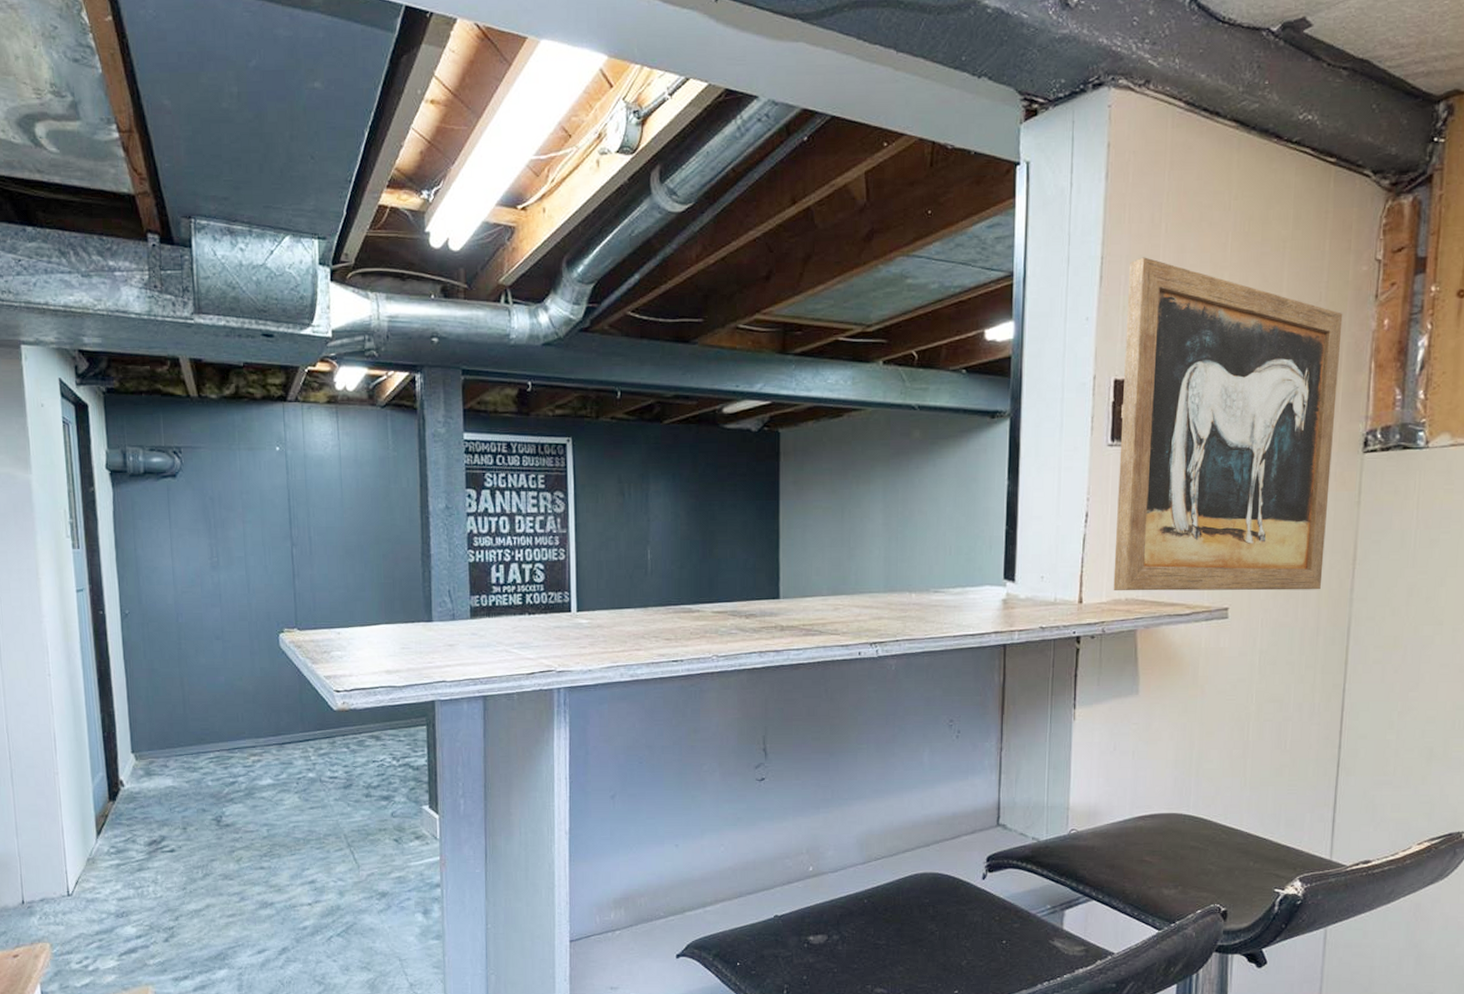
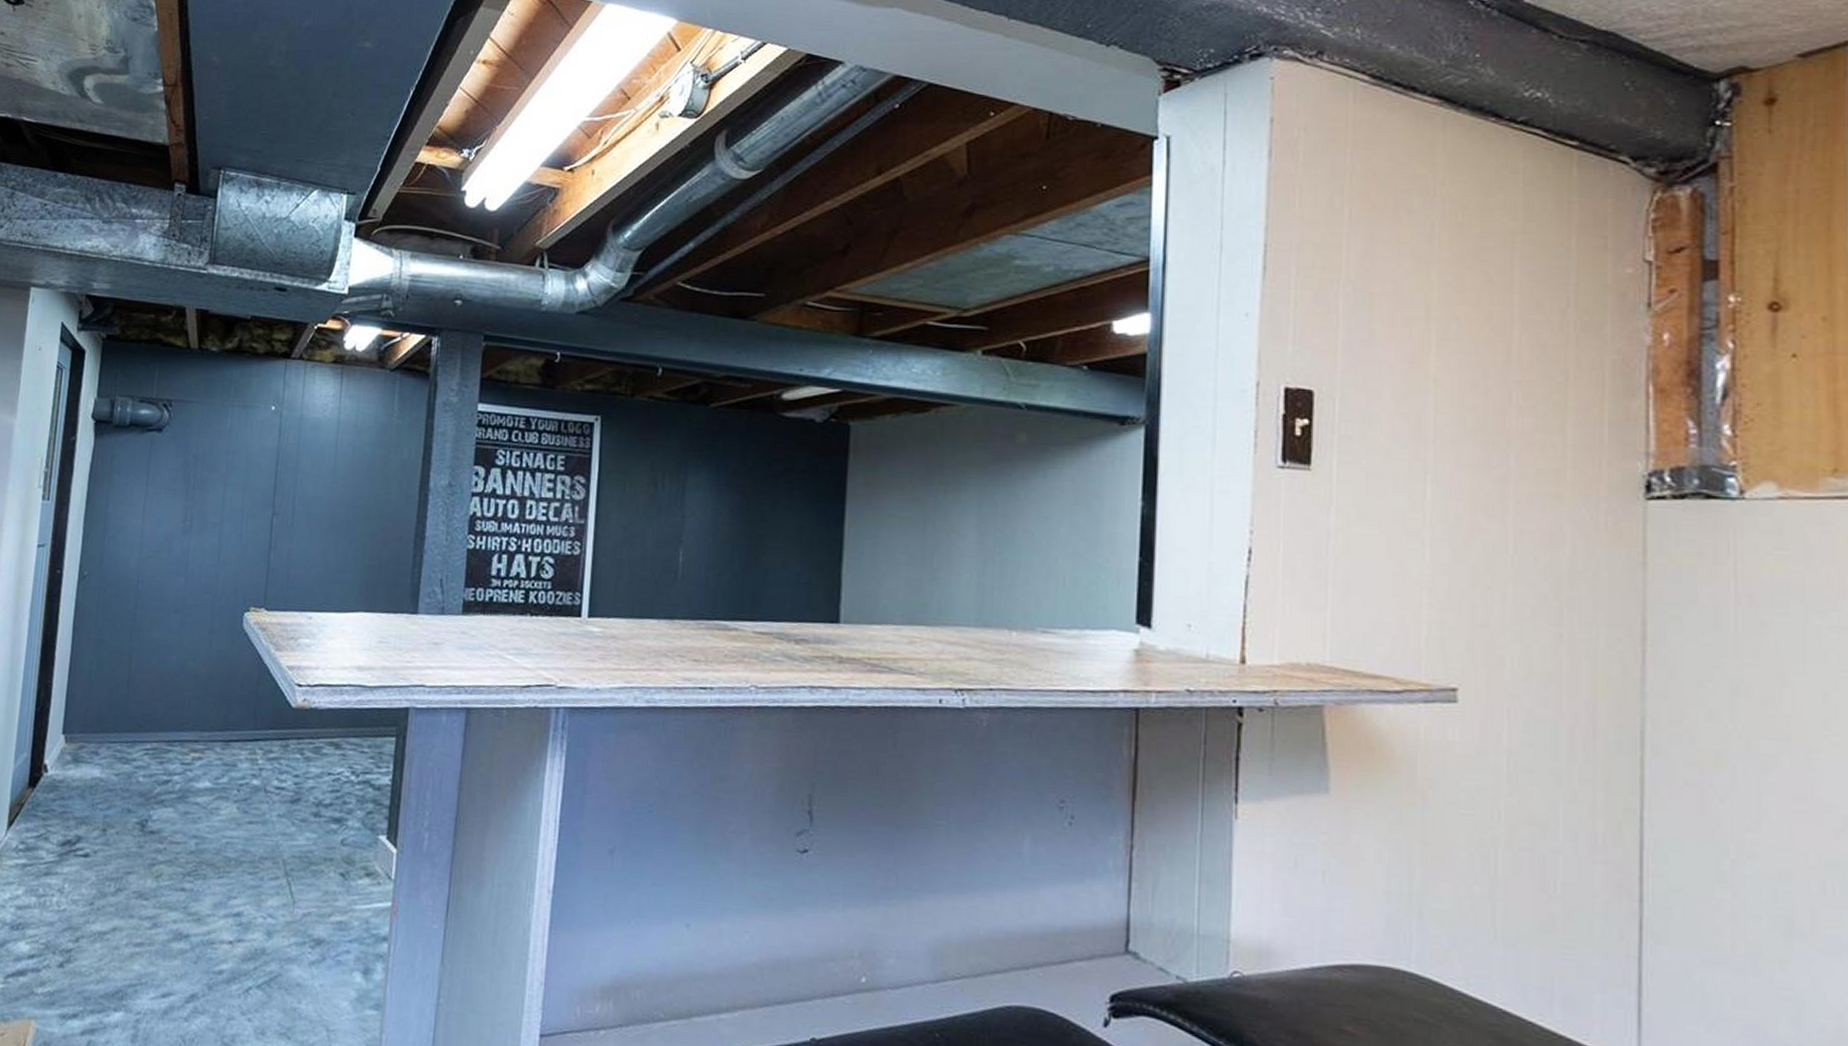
wall art: present [1113,257,1343,591] -> none [1289,246,1602,676]

